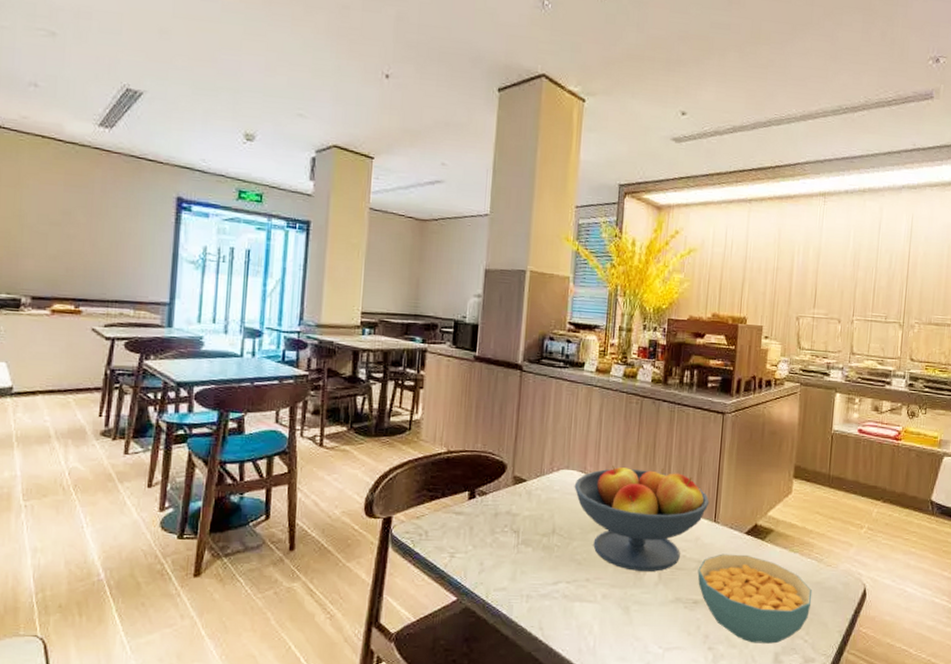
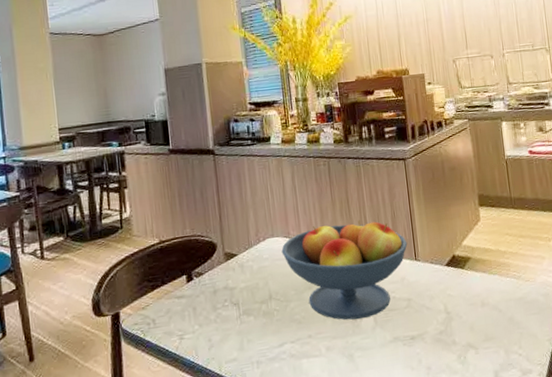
cereal bowl: present [697,553,813,644] -> none [409,285,519,367]

